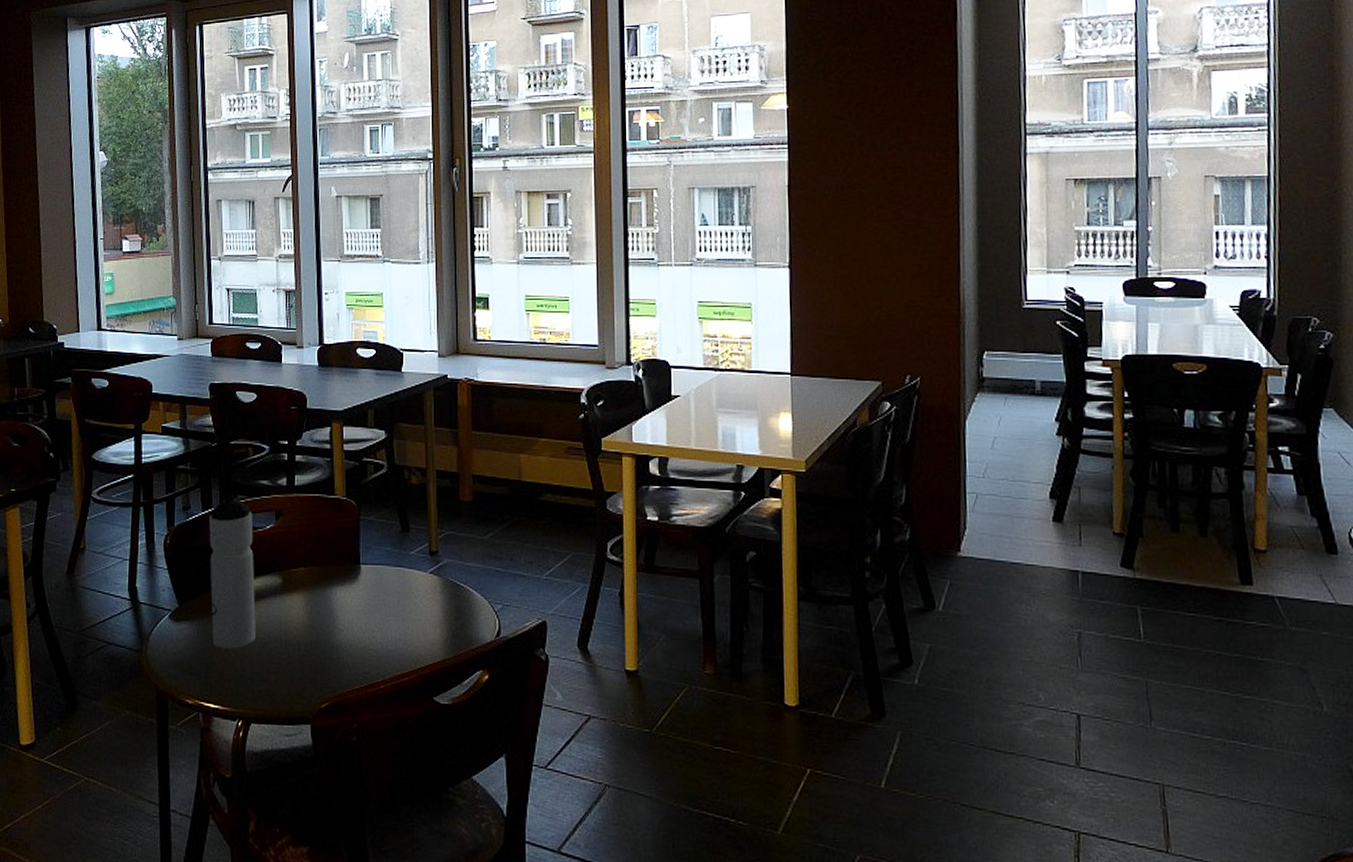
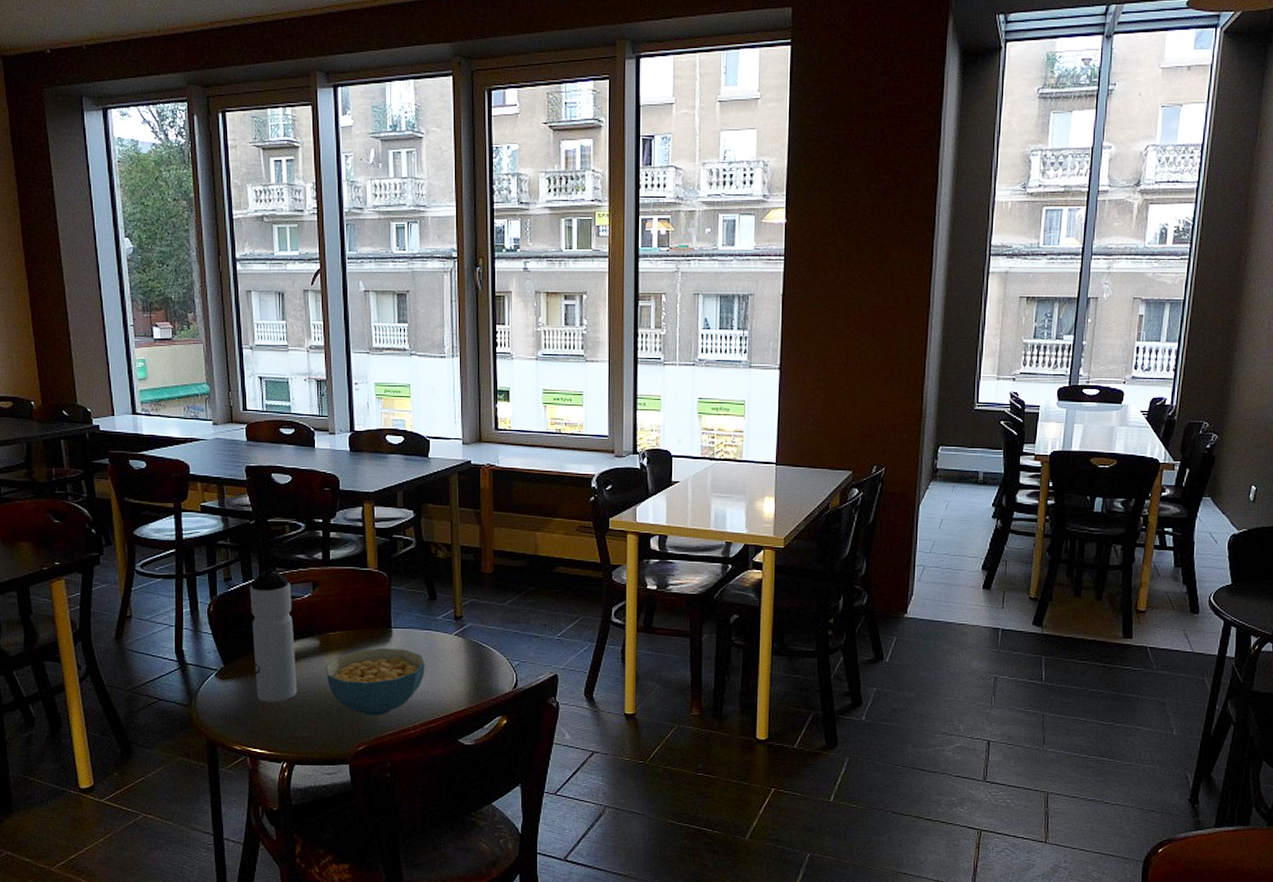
cereal bowl: none [286,587,396,667] -> present [325,647,425,715]

